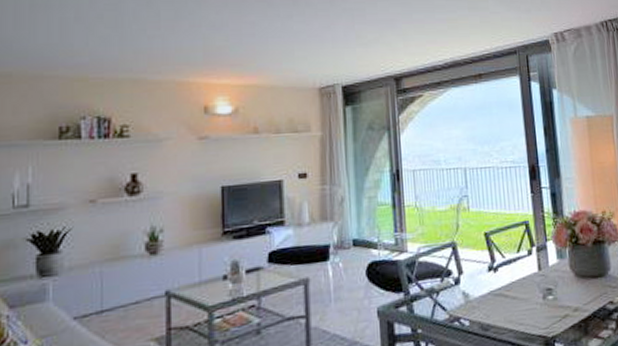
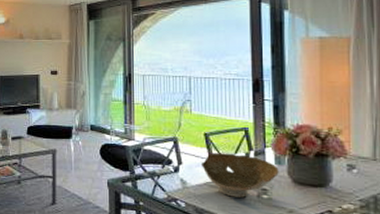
bowl: none [483,252,562,304] -> present [200,152,279,198]

